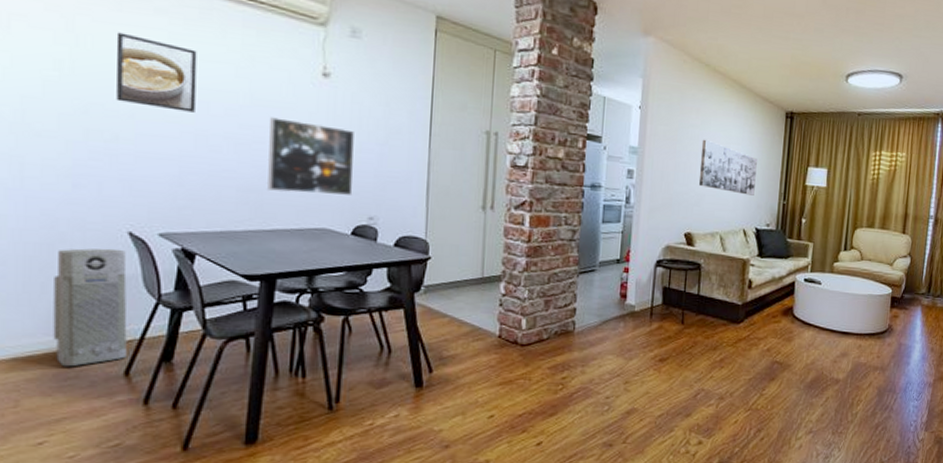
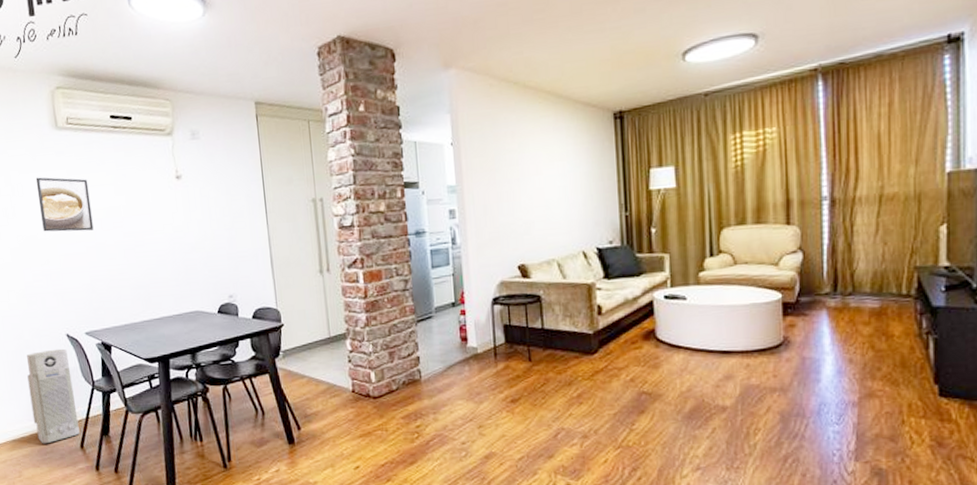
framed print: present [267,117,355,196] -> none [145,221,214,285]
wall art: present [698,139,757,196] -> none [522,162,590,214]

